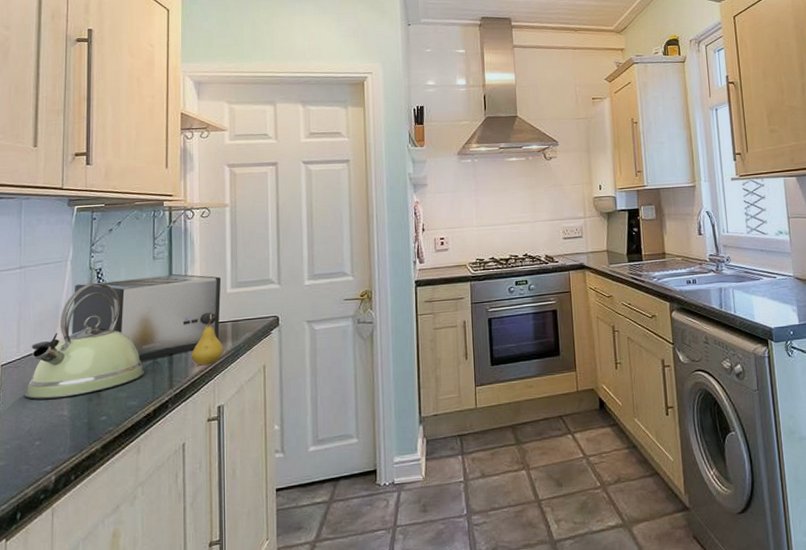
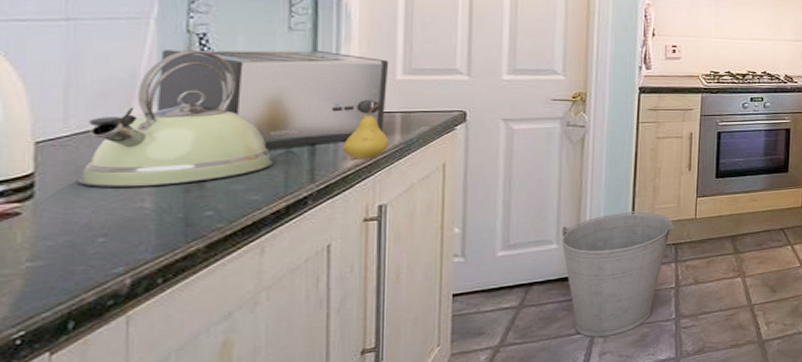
bucket: none [360,402,458,534] -> present [562,210,674,338]

